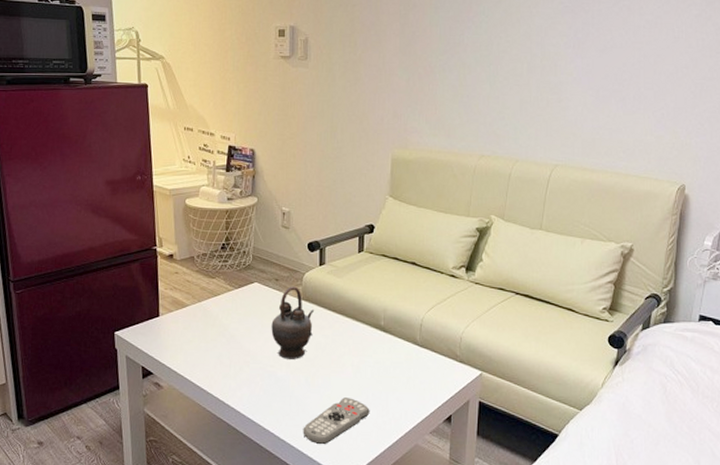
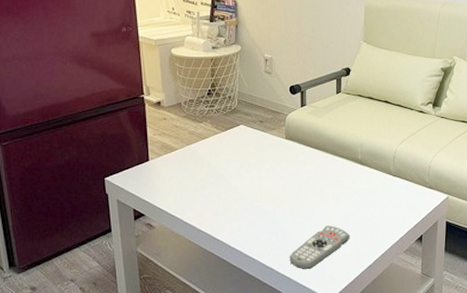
teapot: present [271,286,315,359] -> none [257,127,298,194]

